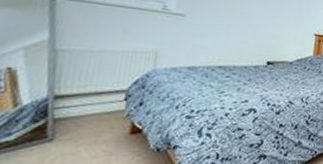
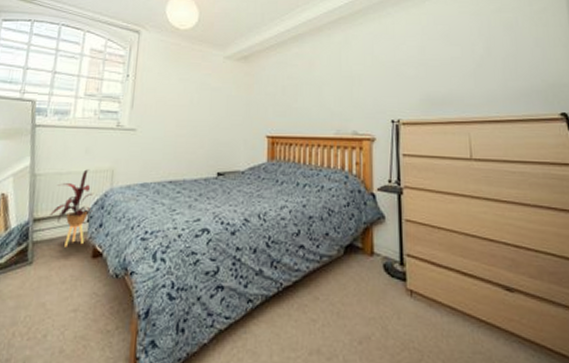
house plant: none [76,49,132,124] -> present [49,169,93,247]

